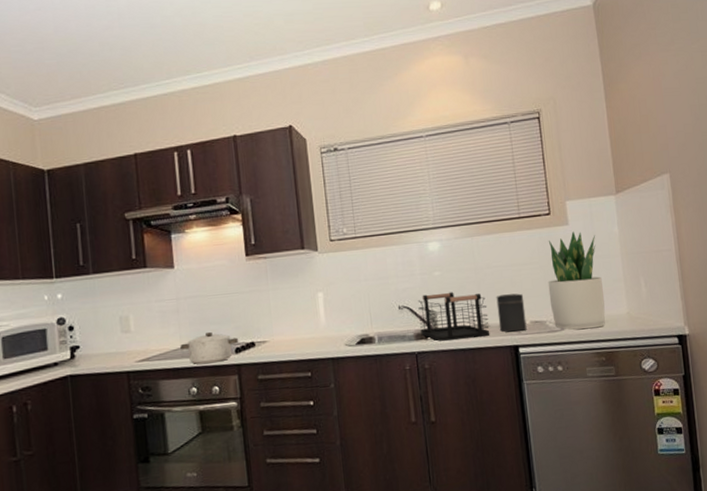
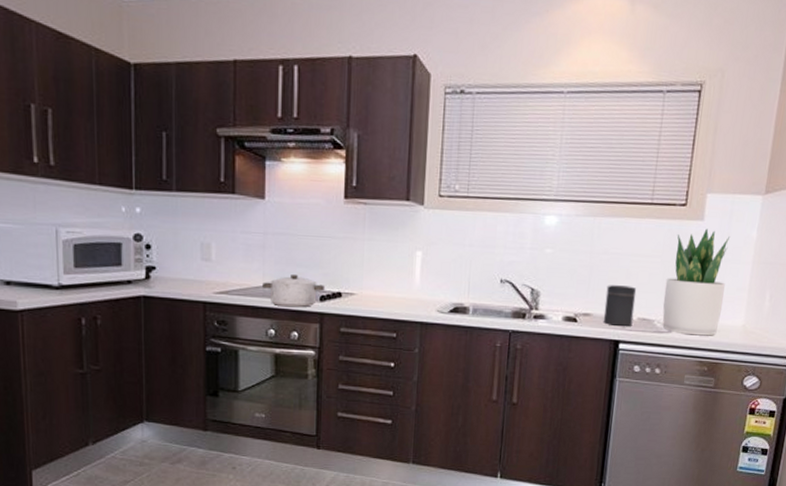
dish rack: present [418,292,490,342] -> none [519,271,596,327]

